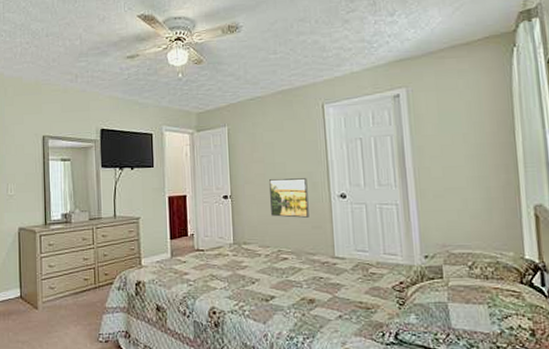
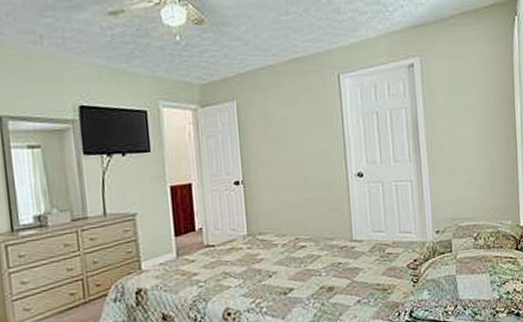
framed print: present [269,178,309,218] -> none [284,157,327,202]

